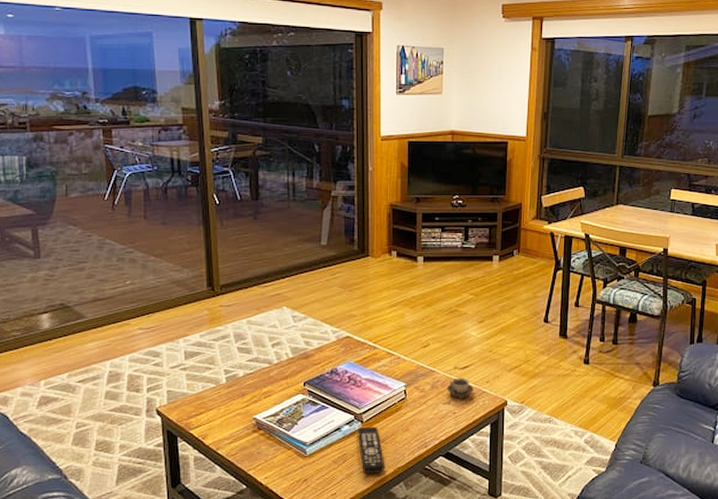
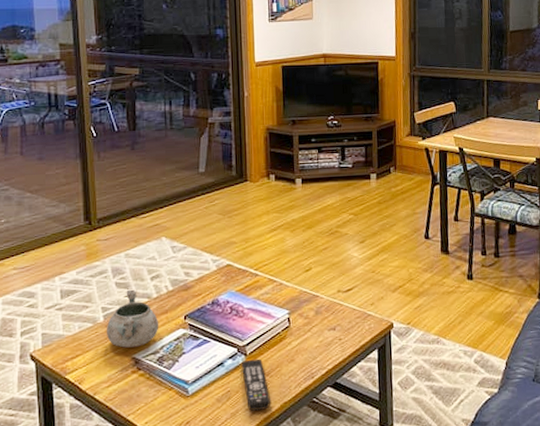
decorative bowl: none [228,354,279,409] -> present [106,289,159,348]
cup: present [447,377,474,398] -> none [331,301,359,324]

